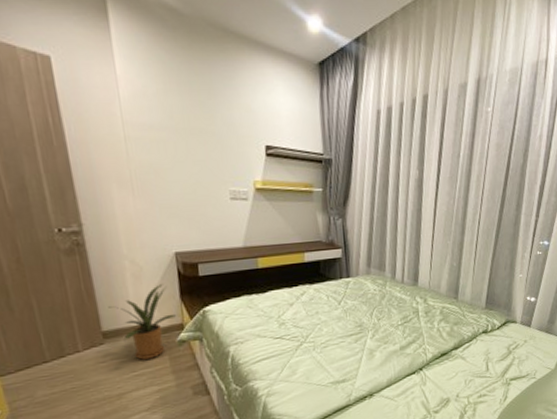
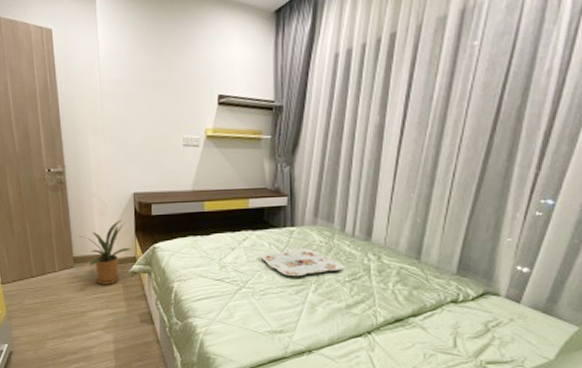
serving tray: none [319,297,396,326] -> present [260,248,343,277]

